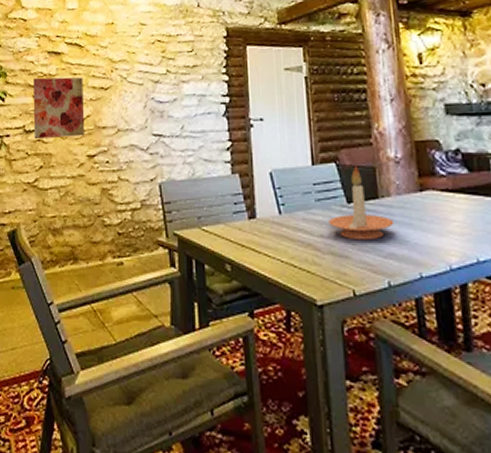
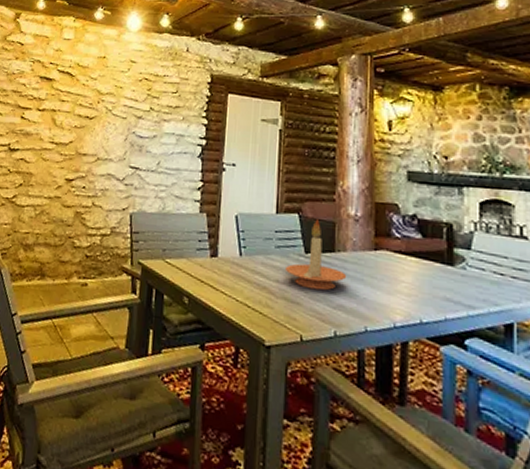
wall art: present [33,77,85,140] -> none [18,100,70,161]

